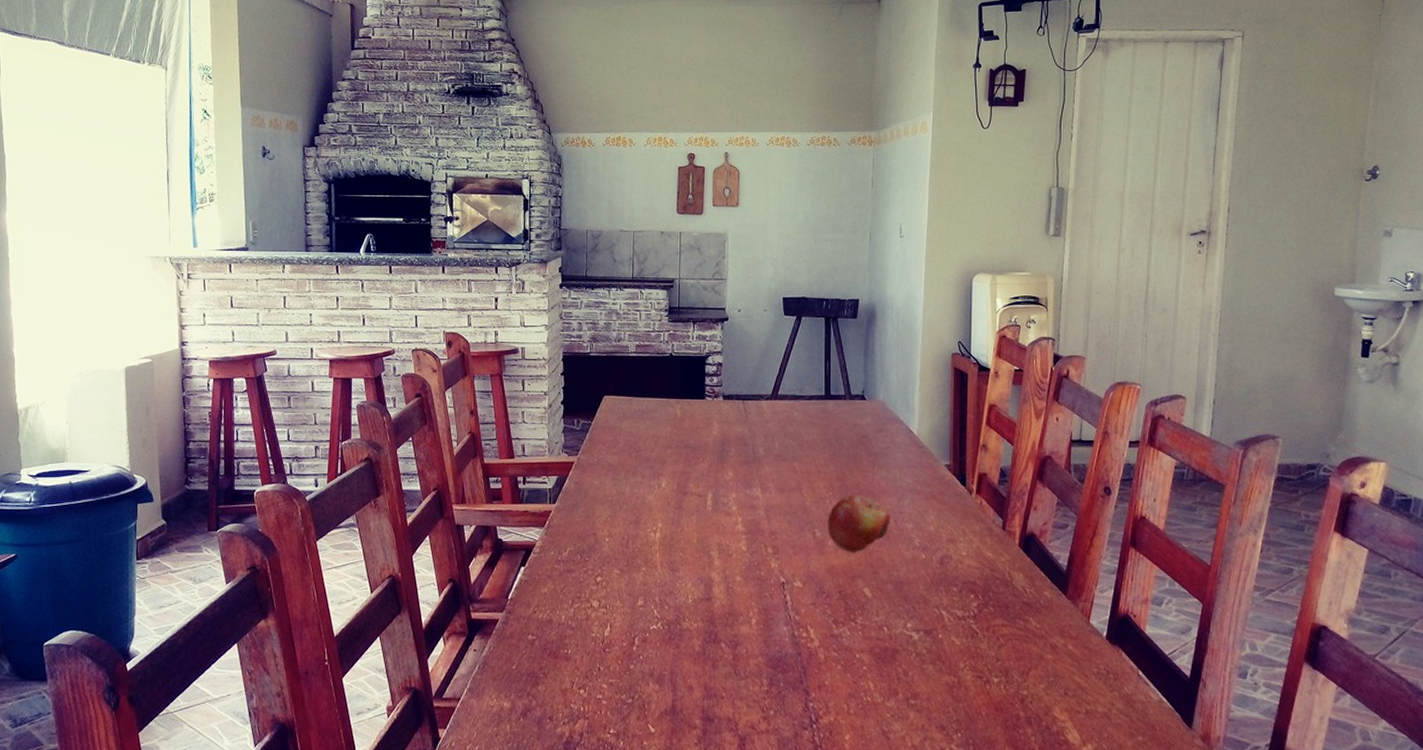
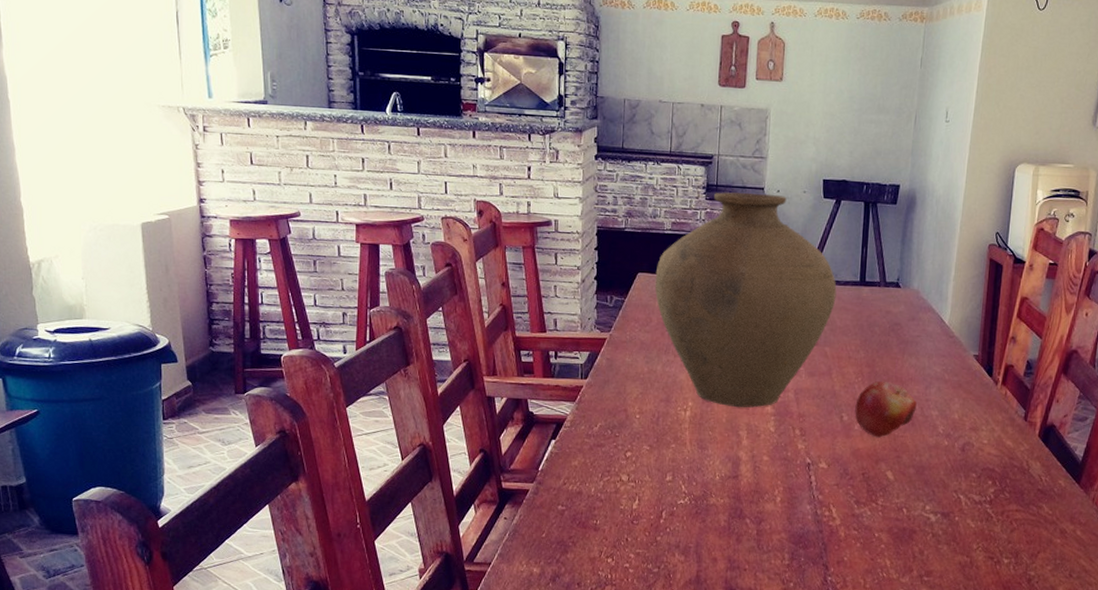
vase: none [621,314,802,528] -> present [654,192,837,408]

